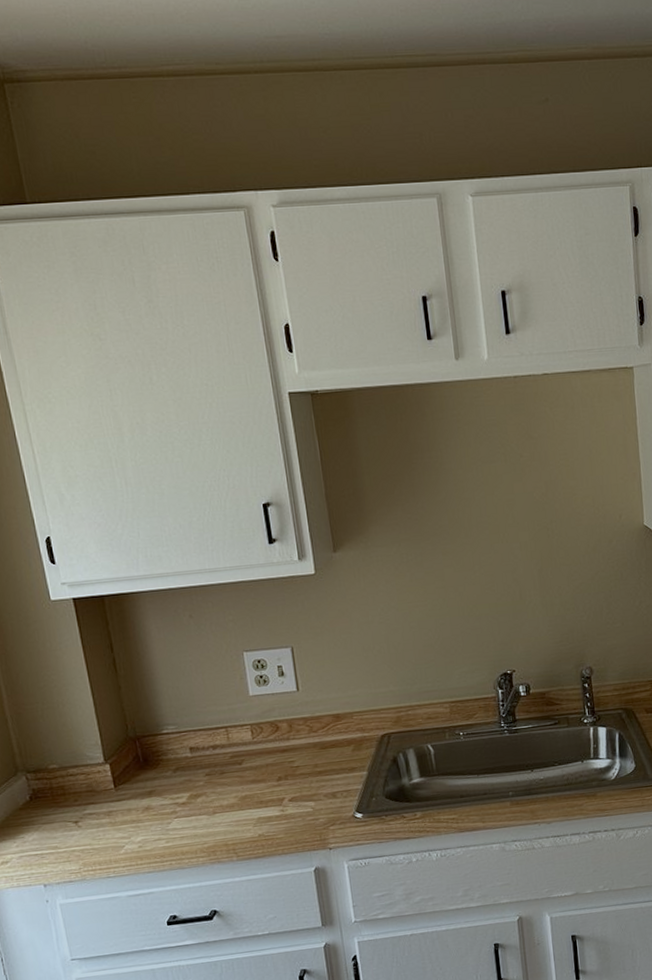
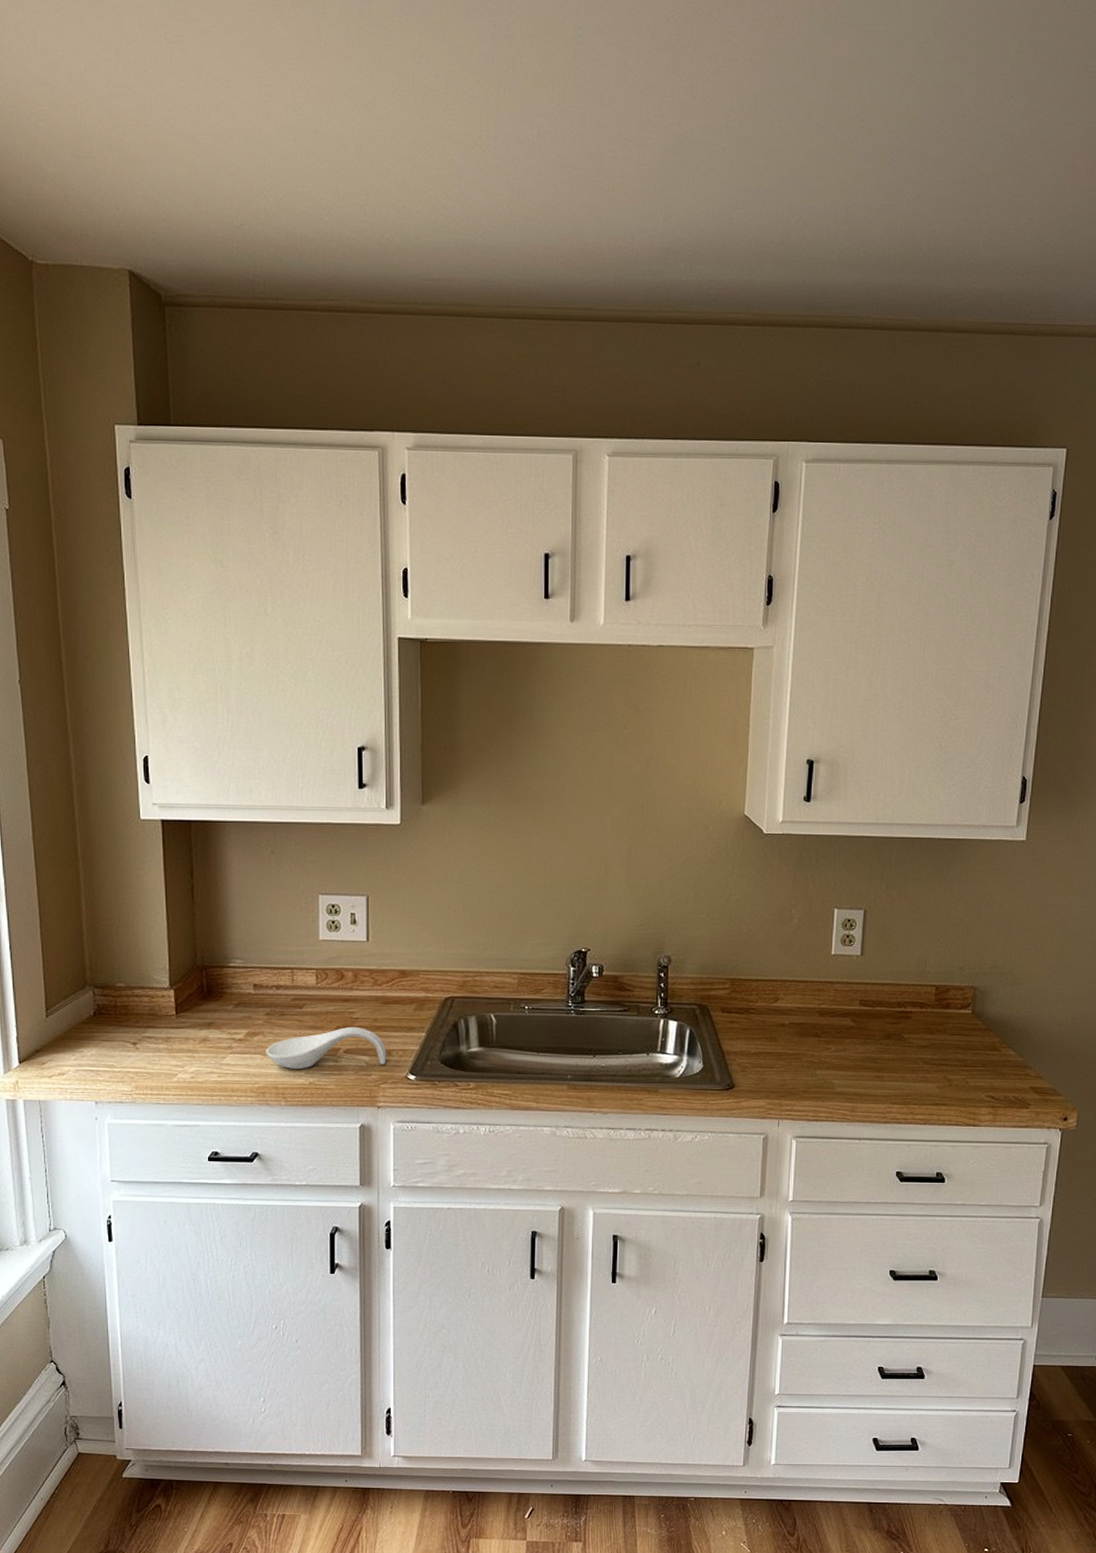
spoon rest: none [210,774,332,825] -> present [266,1026,387,1069]

